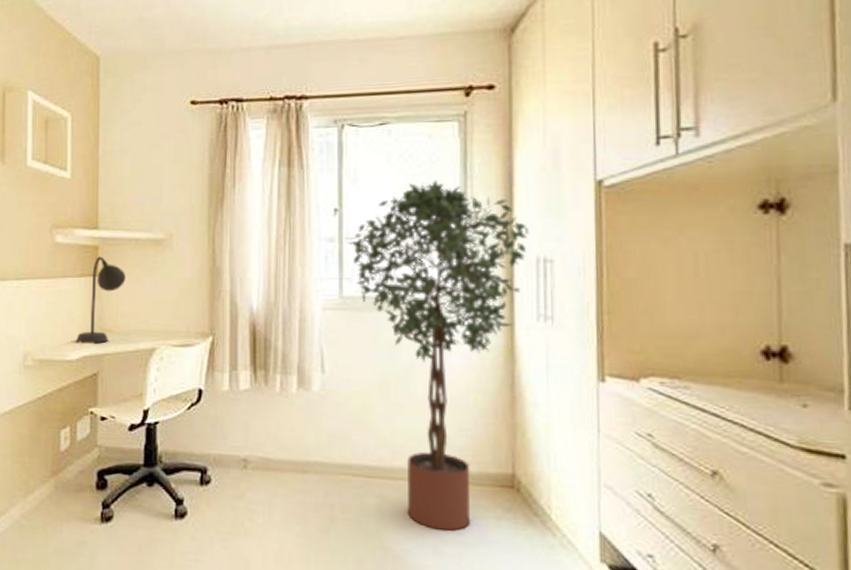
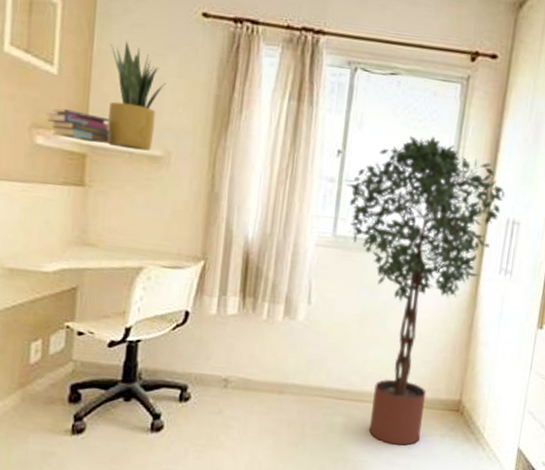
books: none [63,208,118,235] -> present [46,108,110,143]
desk lamp: present [75,256,126,344] -> none [53,165,116,258]
planter: none [113,139,164,236] -> present [107,41,167,151]

